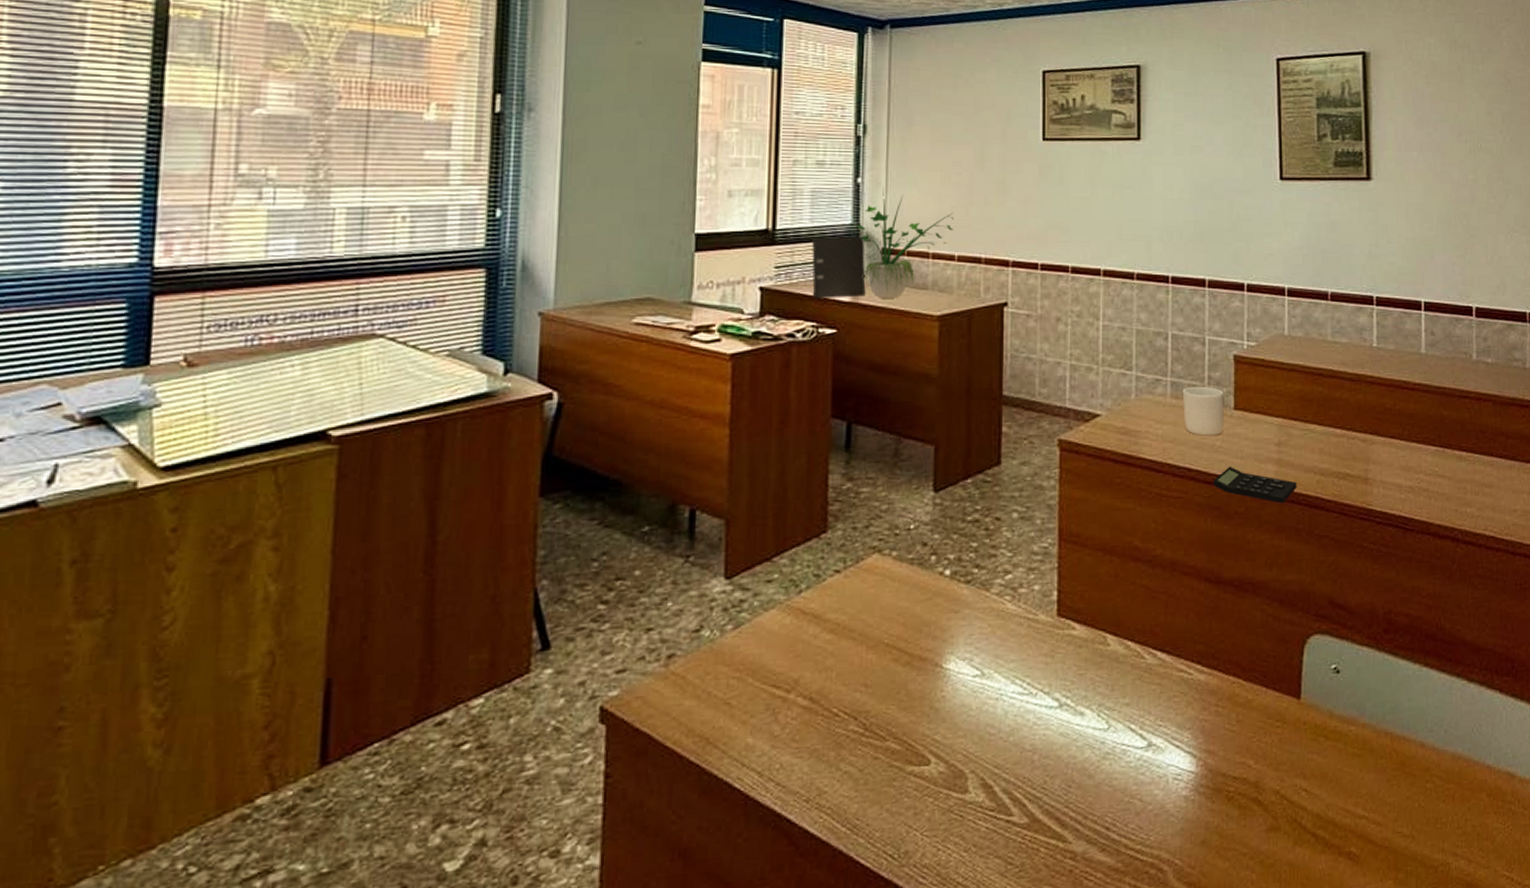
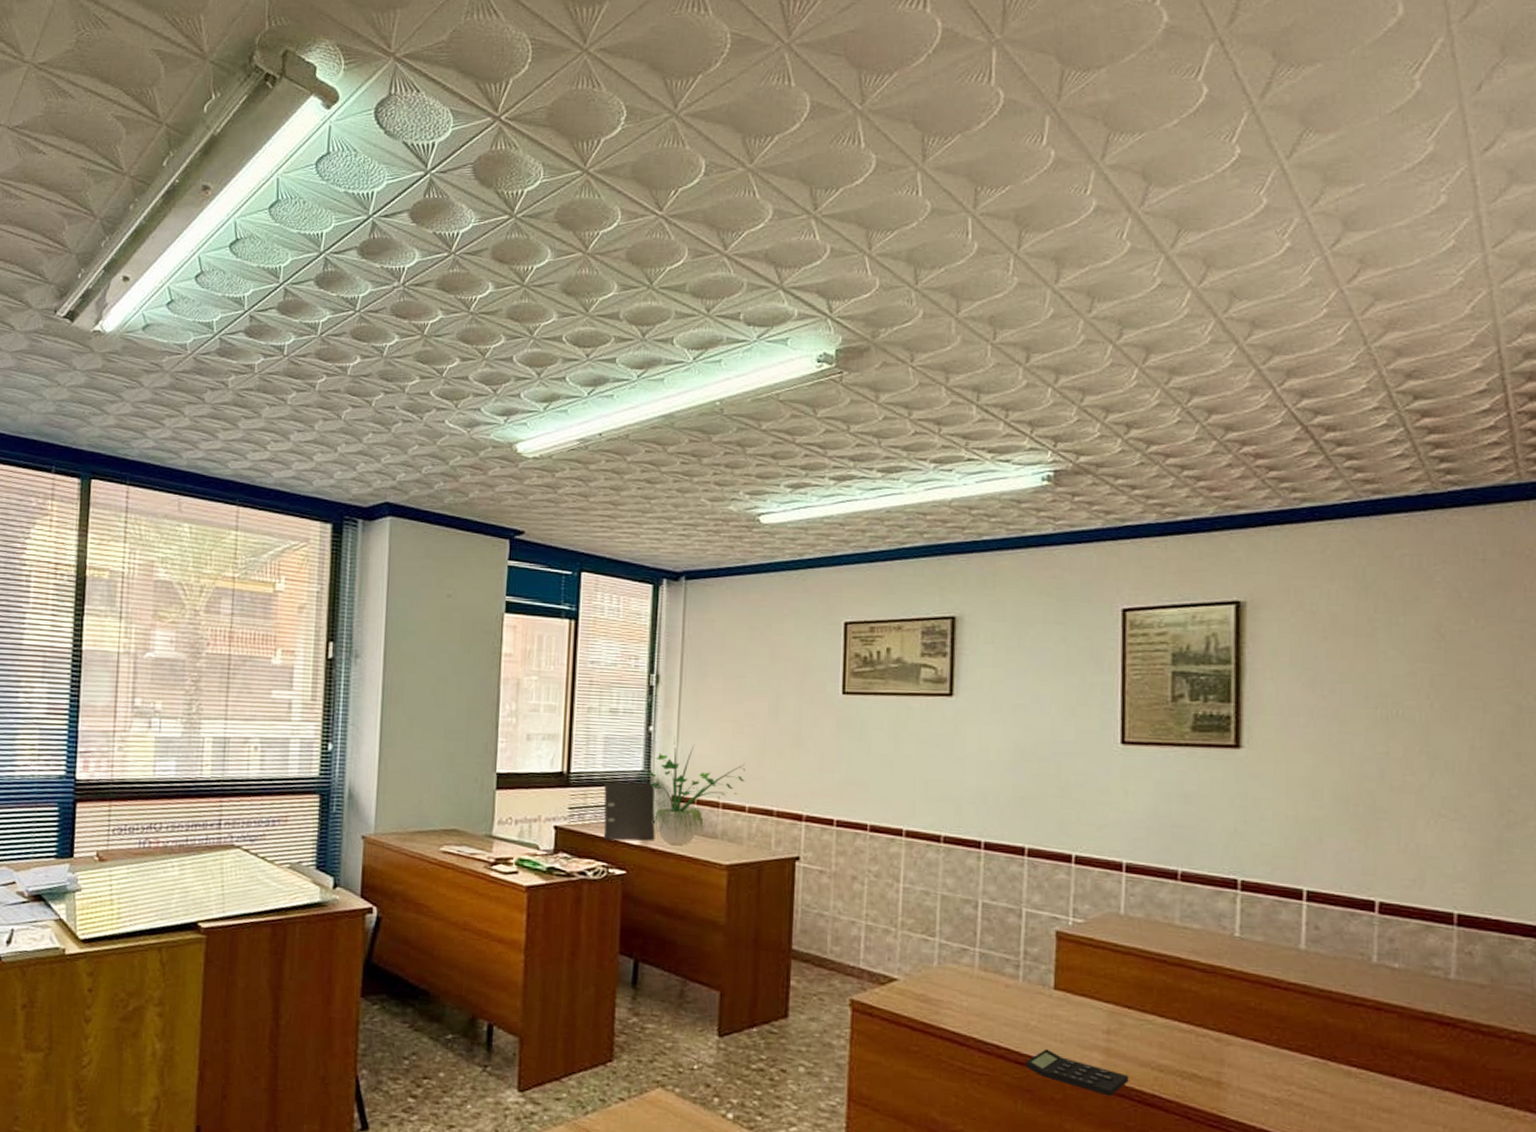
mug: present [1182,386,1224,436] -> none [992,959,1042,1015]

